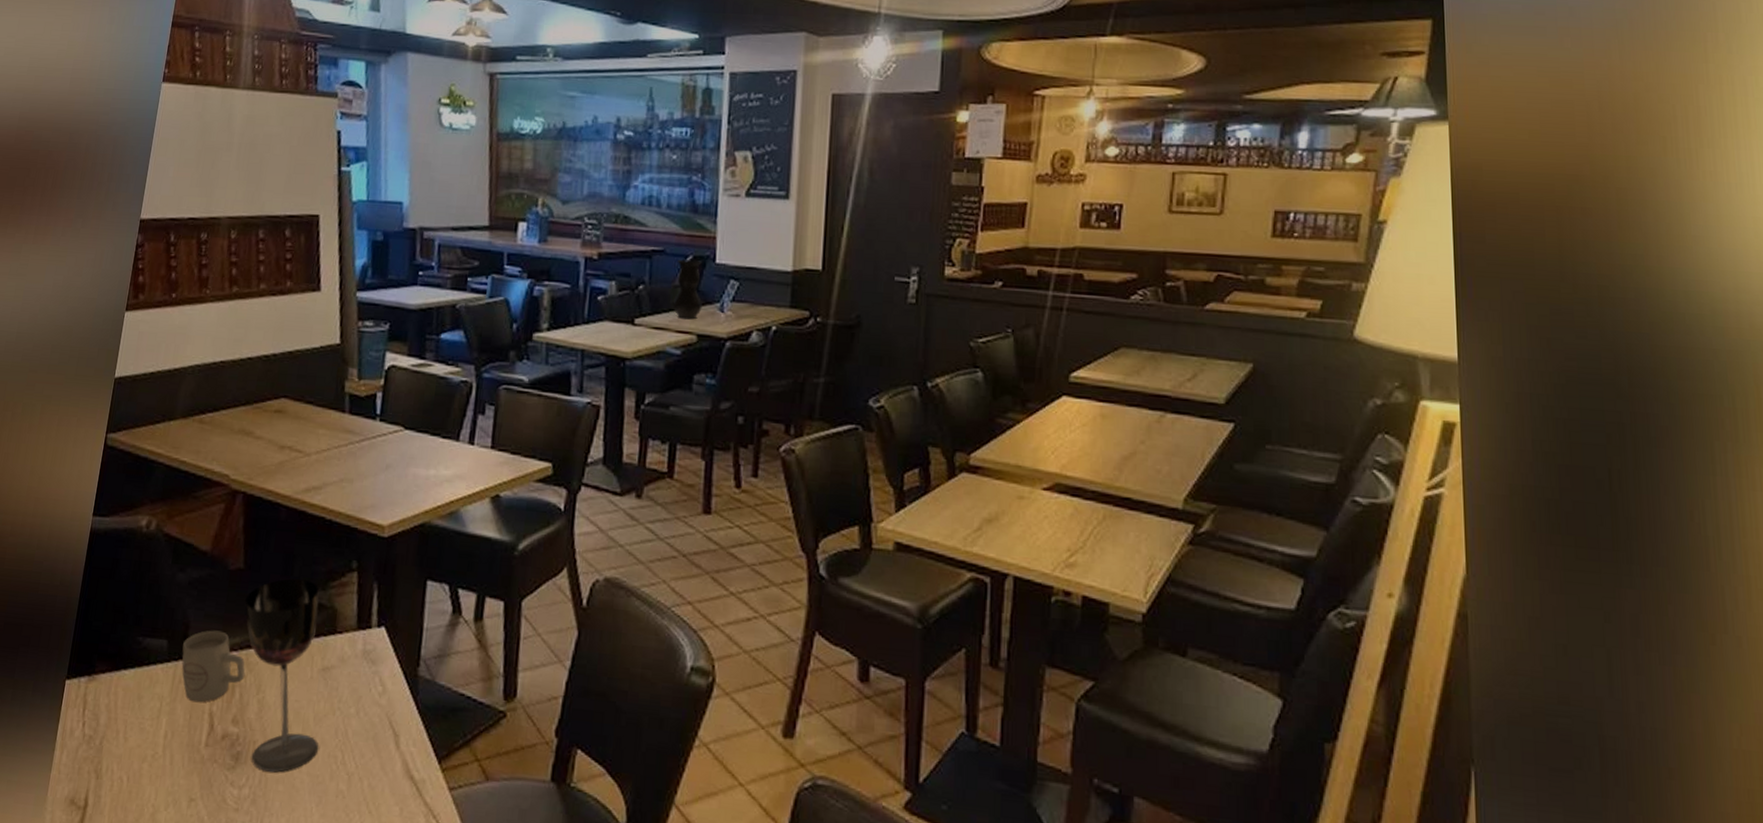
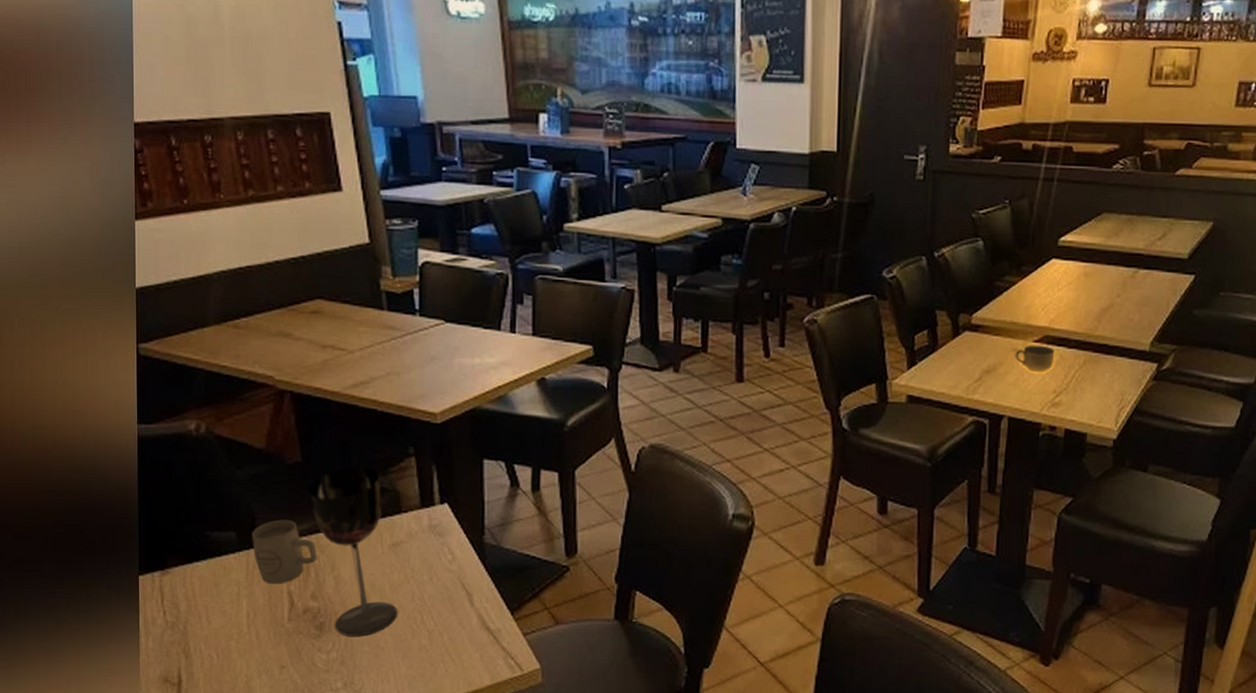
vase: present [672,259,703,320] -> none [697,146,726,204]
cup: none [1020,493,1068,527] -> present [1015,345,1055,373]

